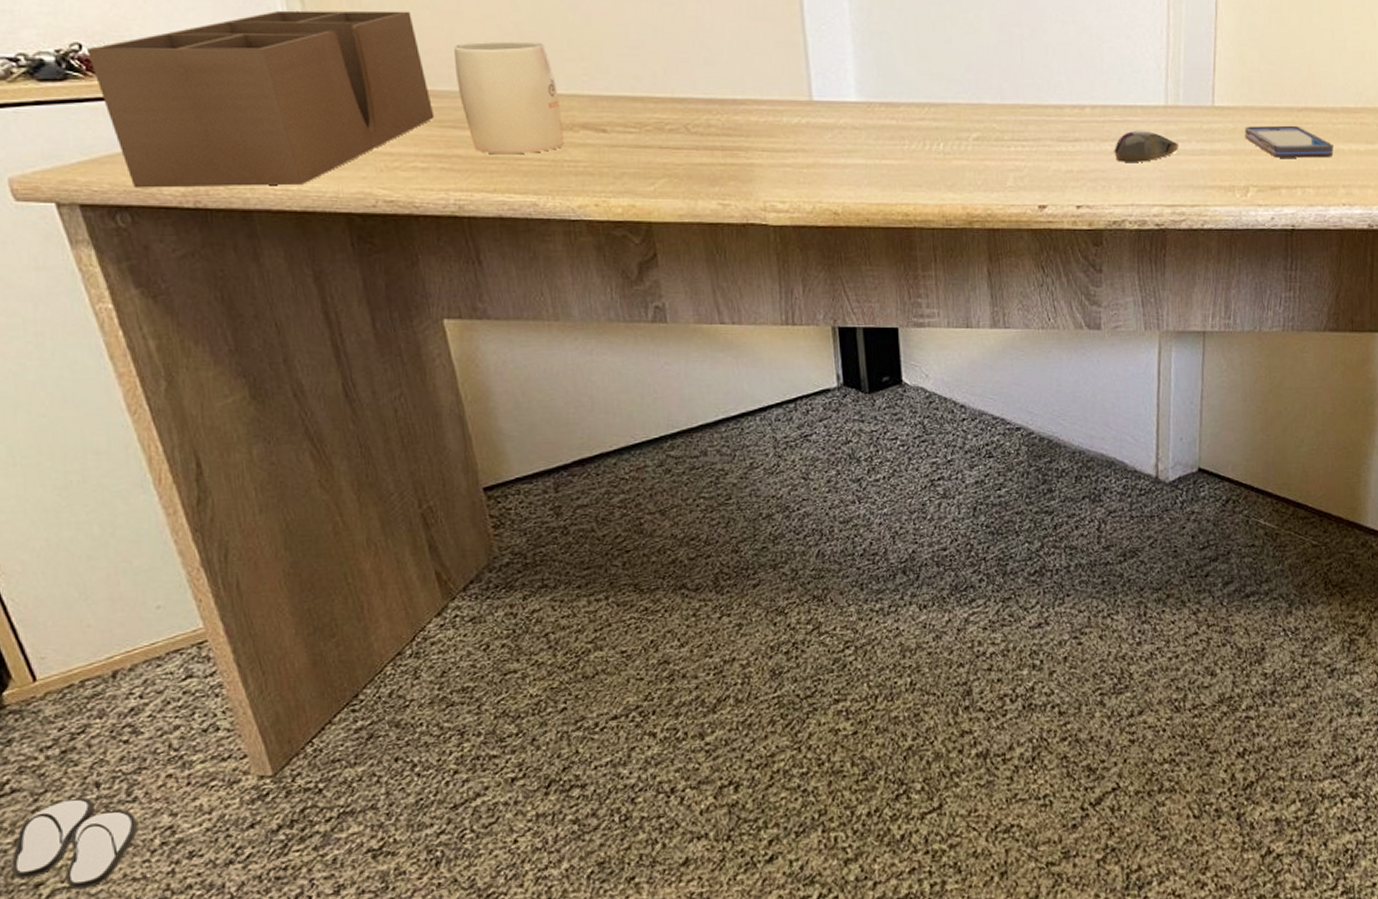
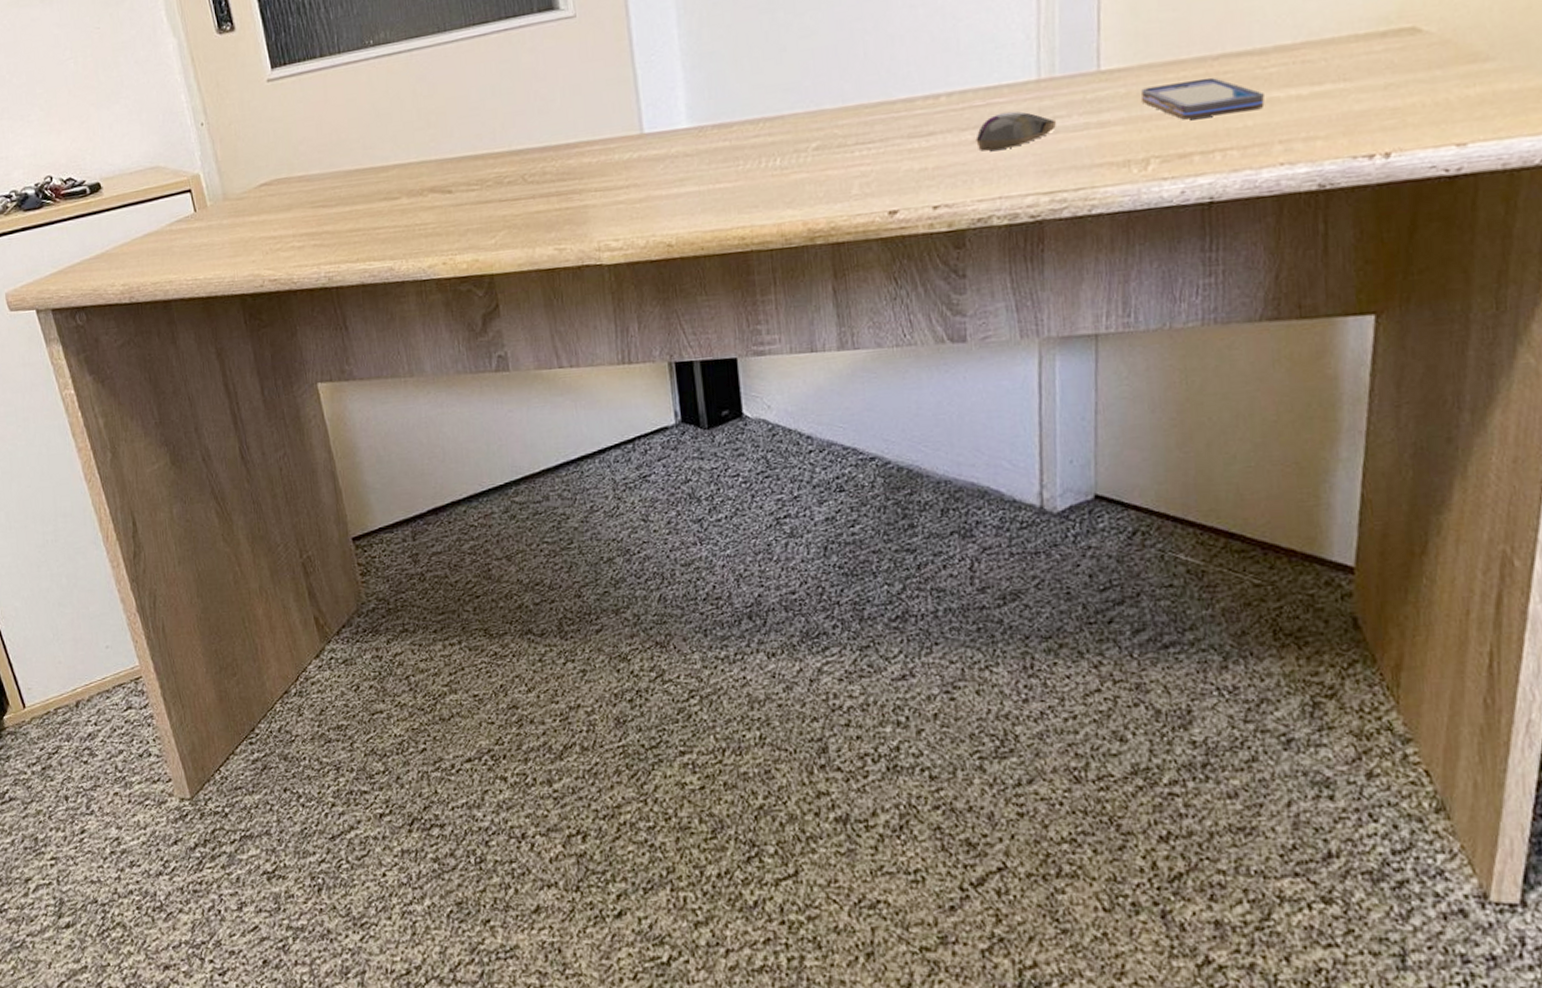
slippers: present [11,797,137,889] -> none [10,808,94,886]
desk organizer: present [86,10,435,188] -> none [55,107,308,291]
mug: present [454,41,564,155] -> none [323,117,415,227]

